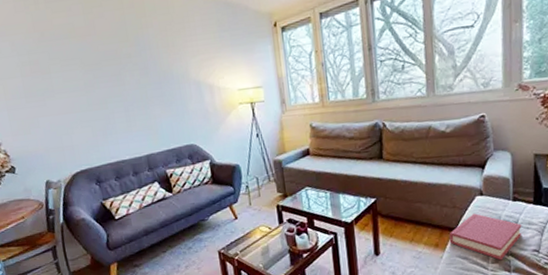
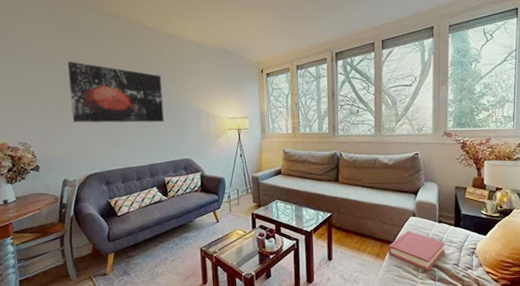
wall art: none [29,33,158,111] -> present [67,61,164,123]

